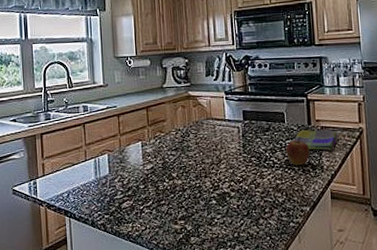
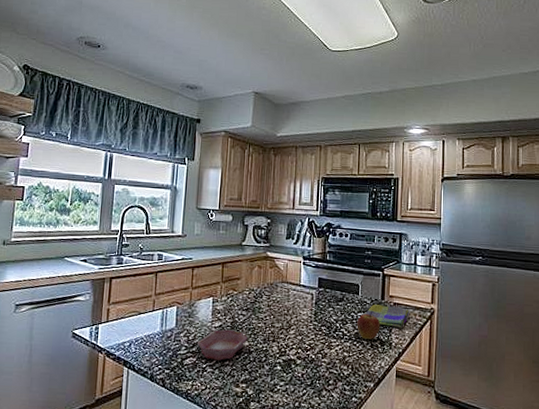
bowl: none [132,170,180,201] -> present [197,329,248,360]

